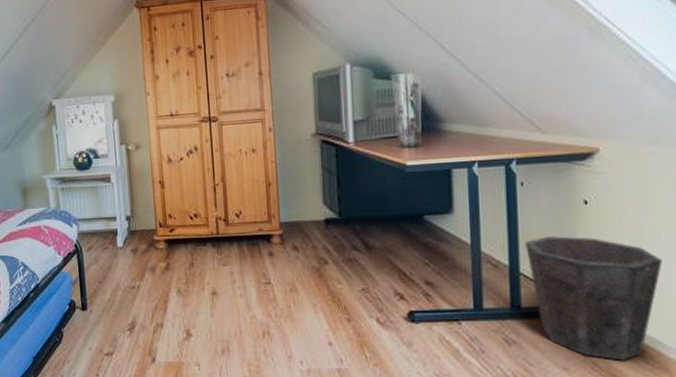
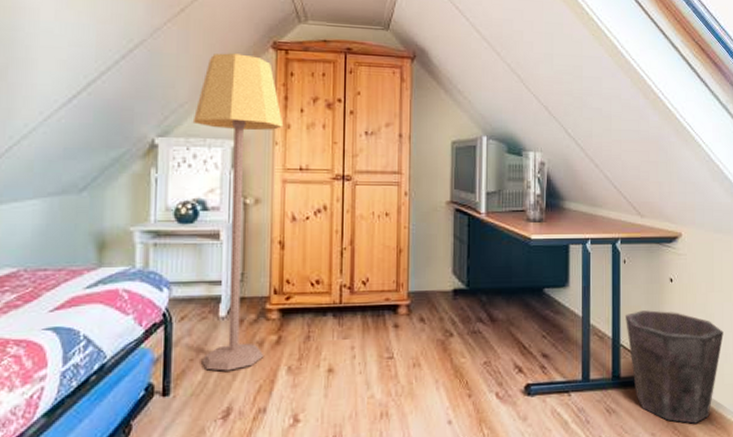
lamp: none [78,17,157,292] -> present [192,53,284,371]

